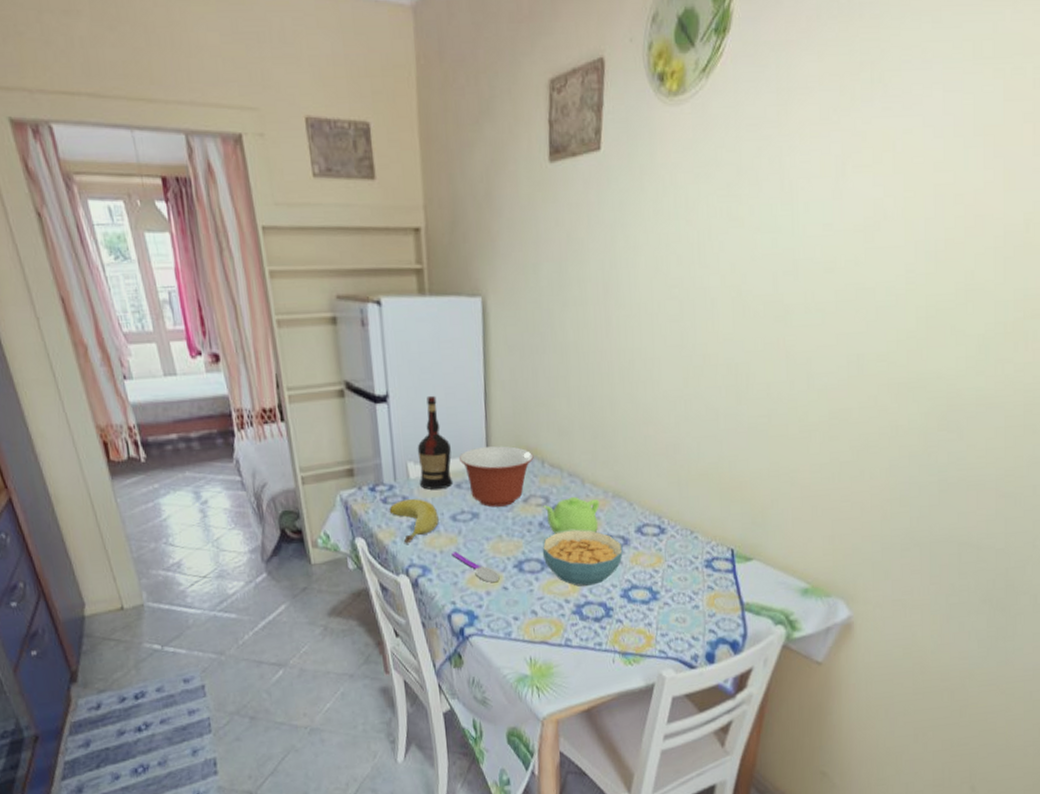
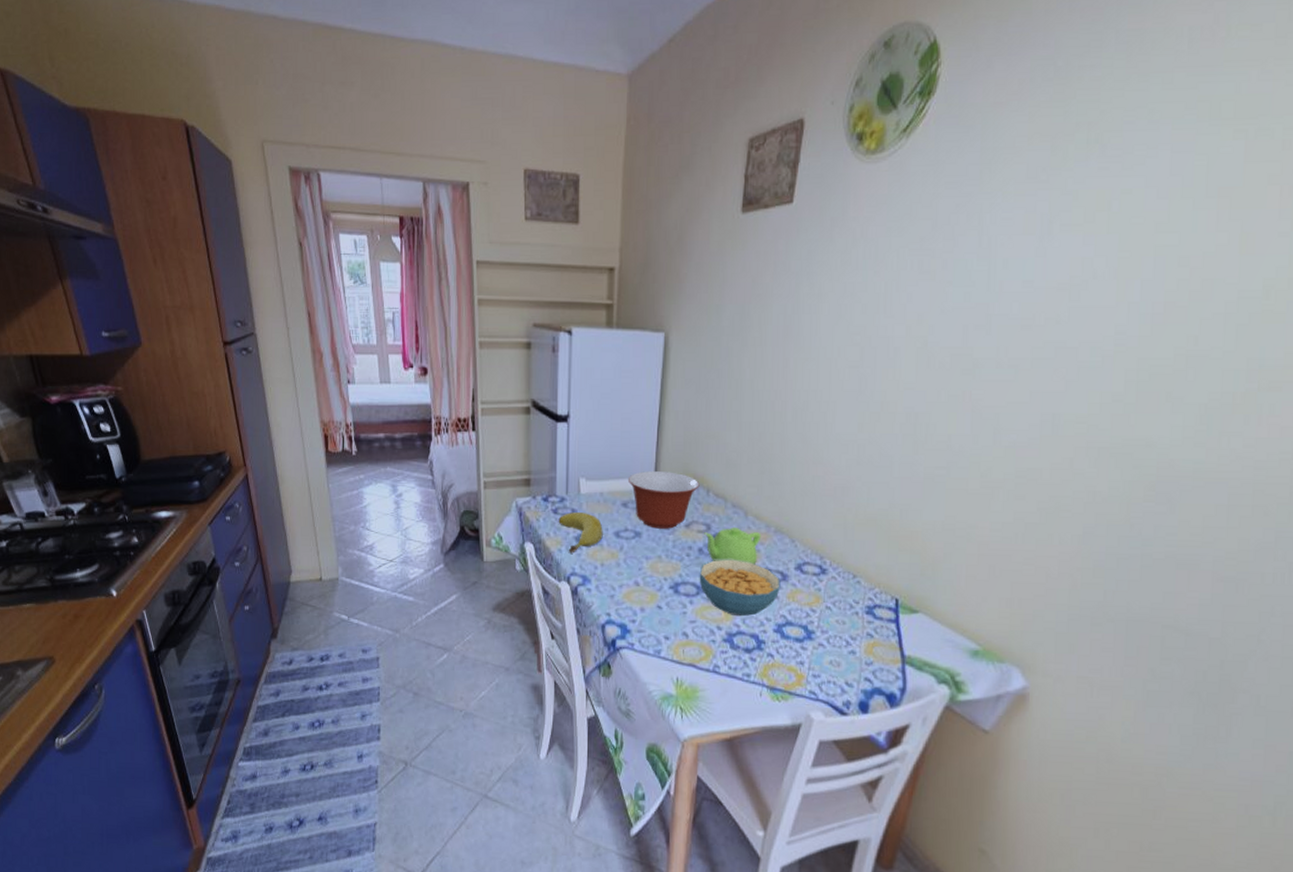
liquor: present [417,395,454,490] -> none [588,419,621,506]
spoon: present [451,552,500,582] -> none [611,566,655,600]

